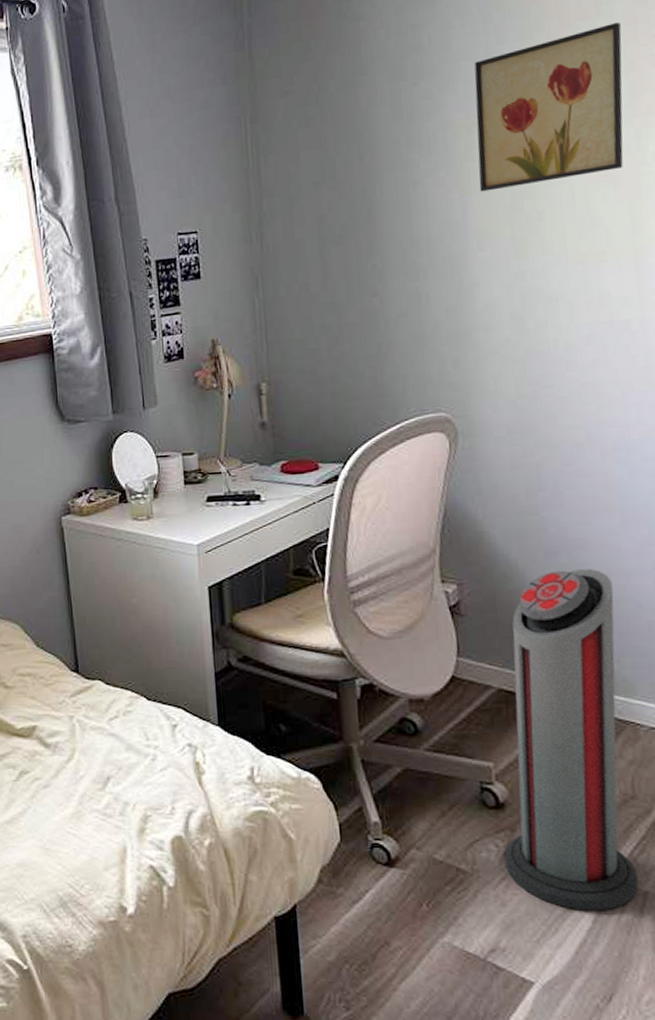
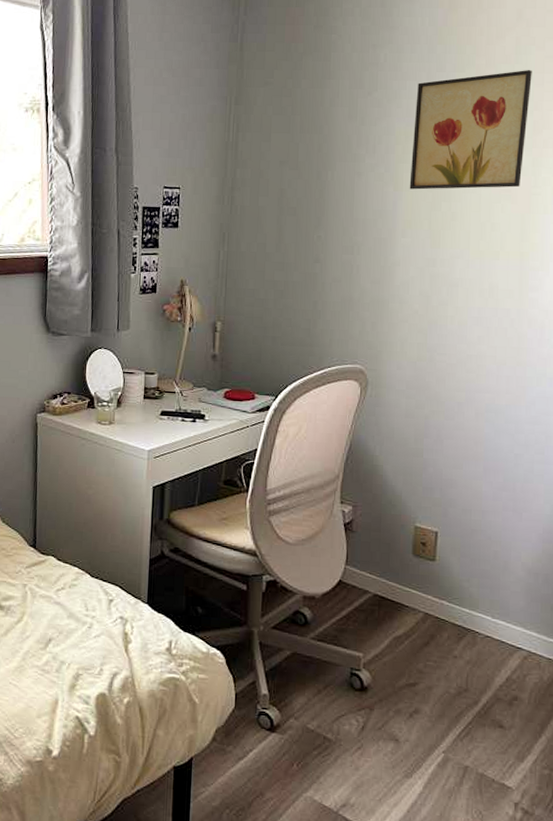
air purifier: present [504,569,639,911] -> none [362,503,472,779]

